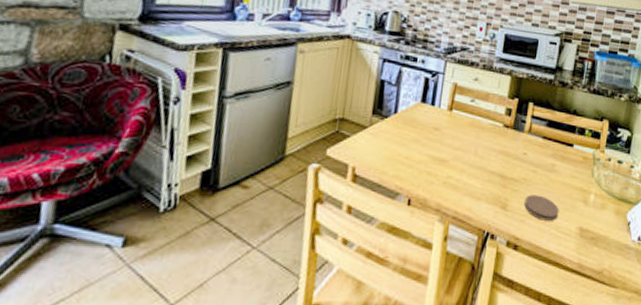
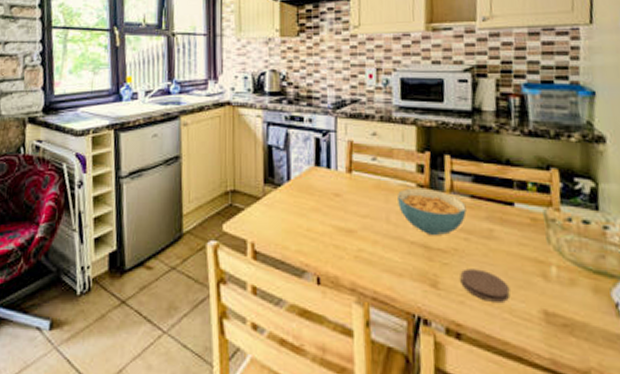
cereal bowl: none [486,128,539,167] -> present [398,189,467,235]

